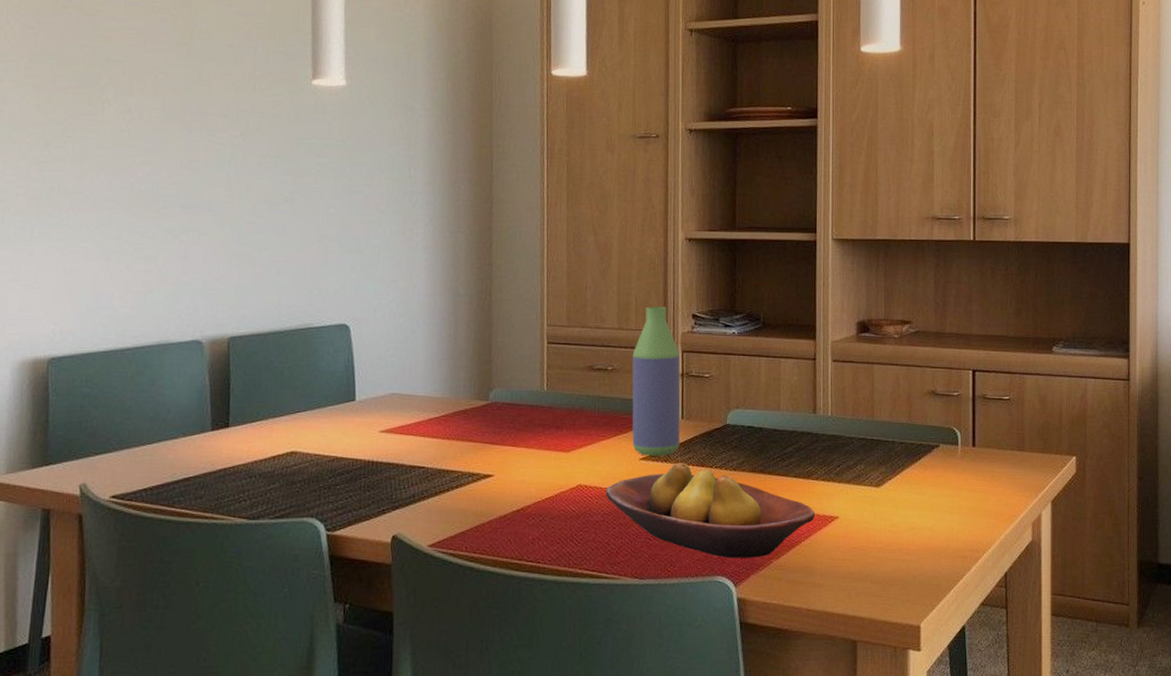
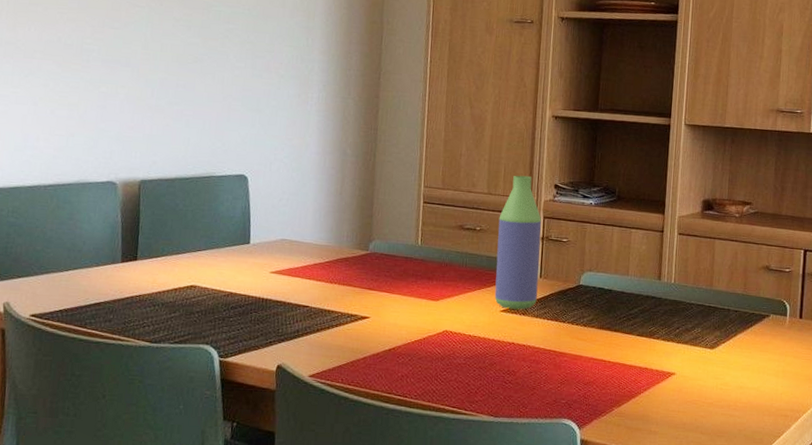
fruit bowl: present [605,462,816,558] -> none [468,316,655,405]

